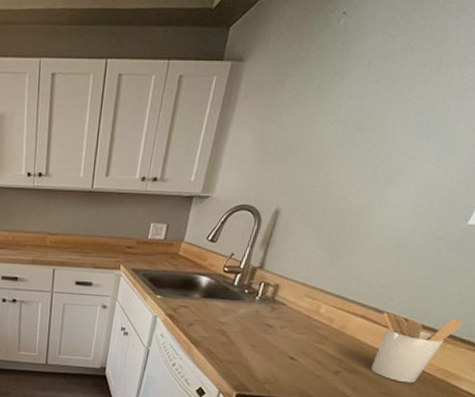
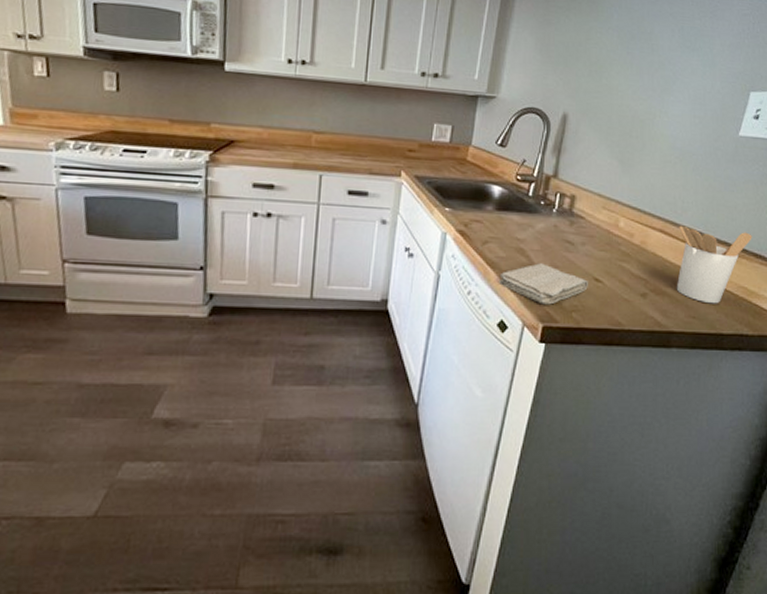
washcloth: none [200,343,284,377] -> present [499,263,589,305]

